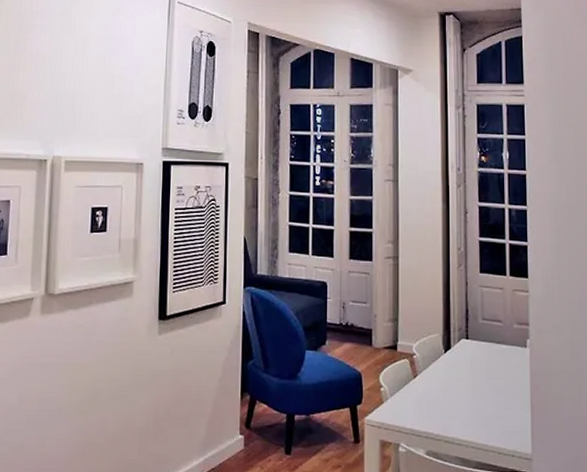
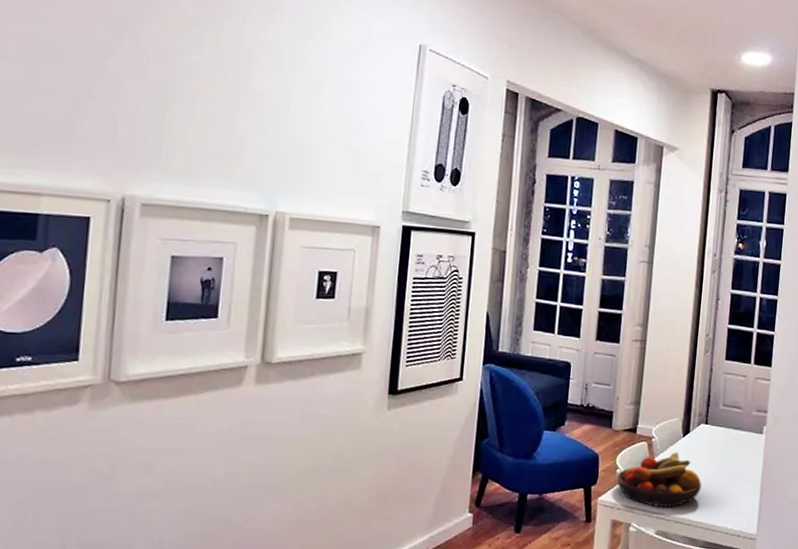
fruit bowl: none [381,368,469,426] -> present [616,452,702,507]

